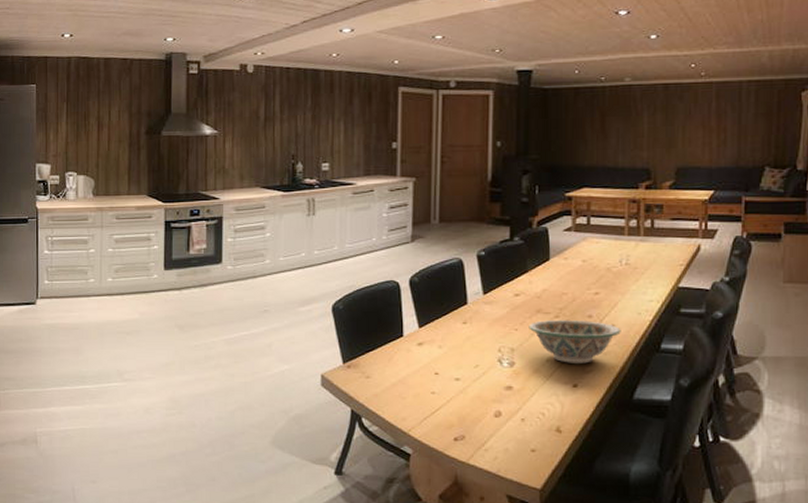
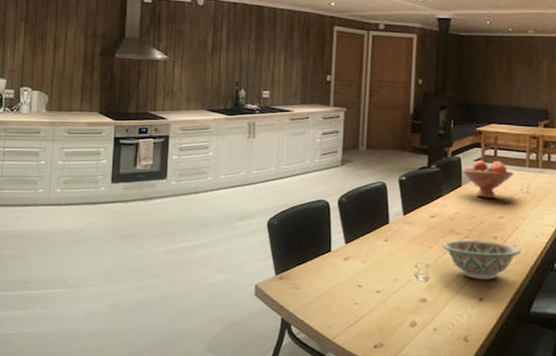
fruit bowl: none [550,230,610,272] -> present [462,161,514,198]

